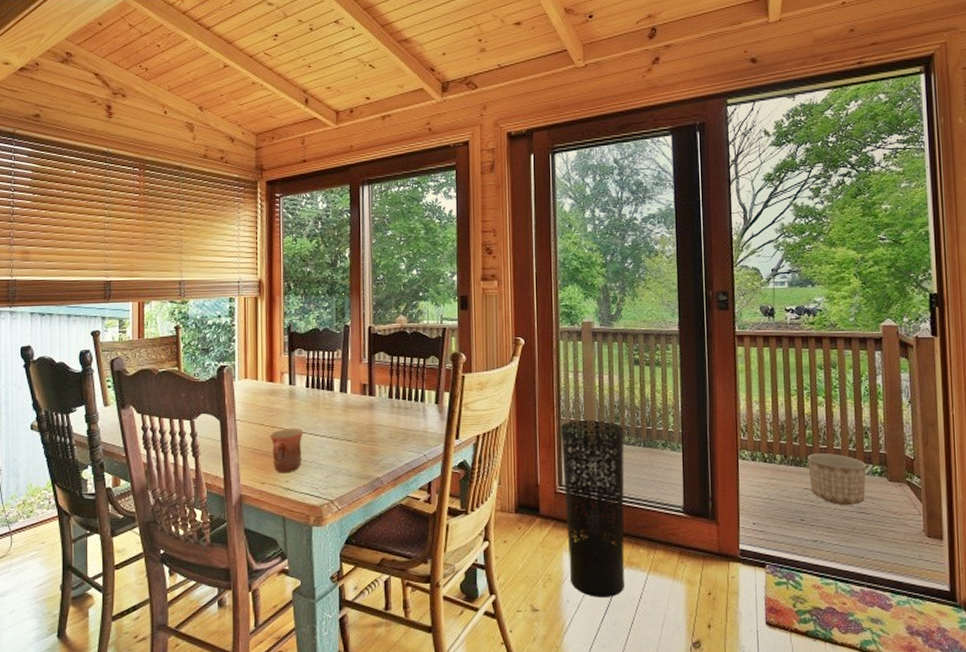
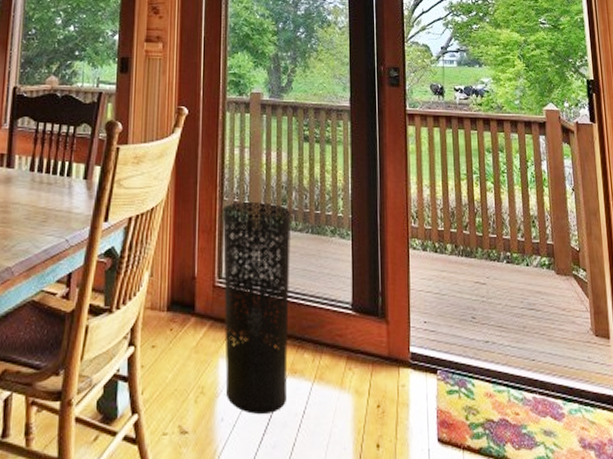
planter: present [808,453,866,506] -> none [478,242,535,302]

